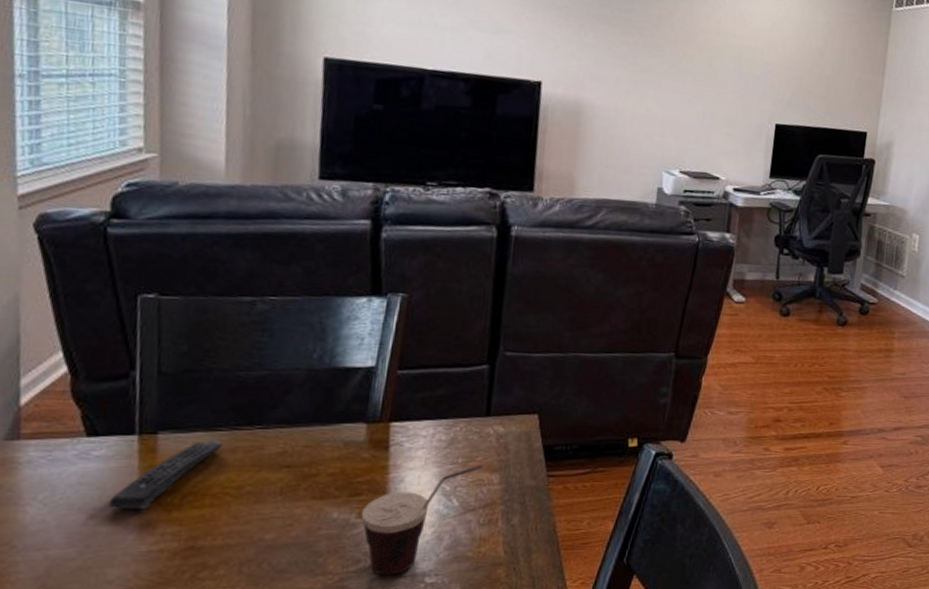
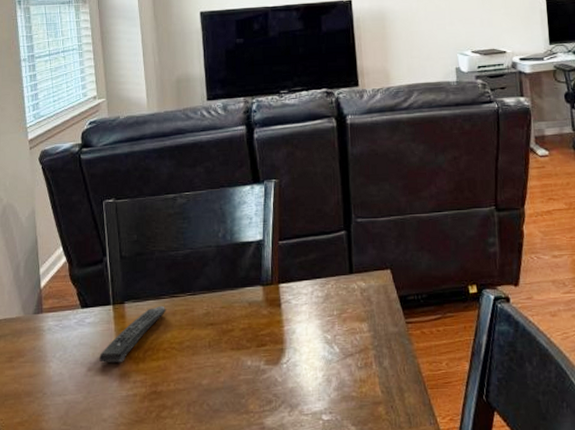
cup: present [361,465,484,576] -> none [267,315,354,414]

